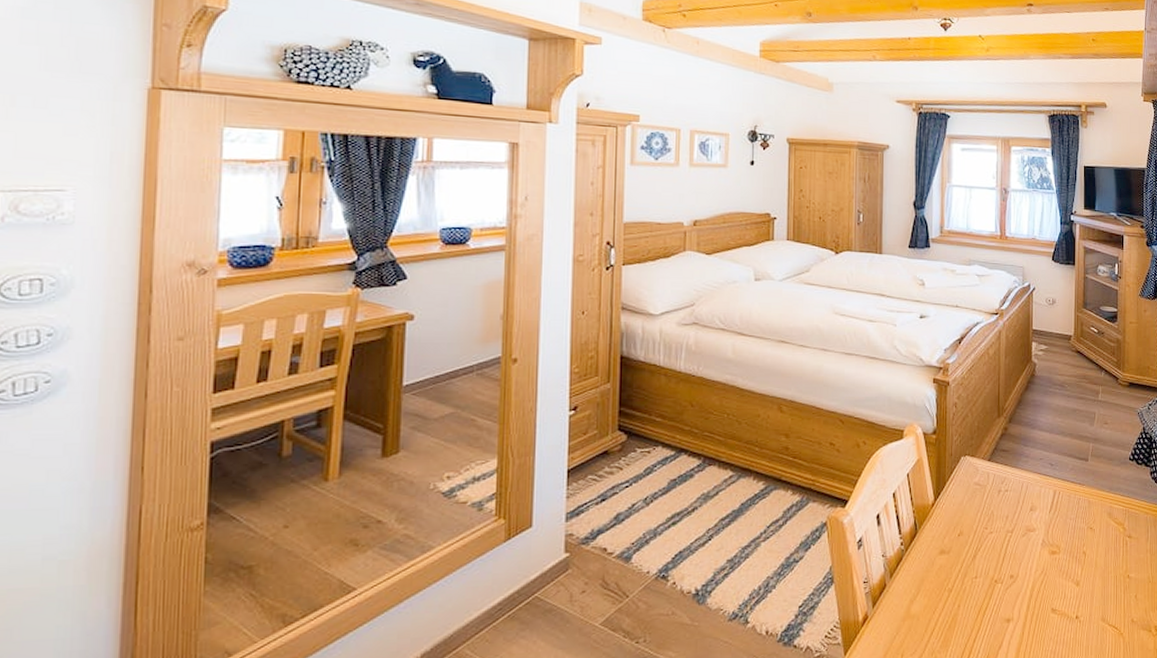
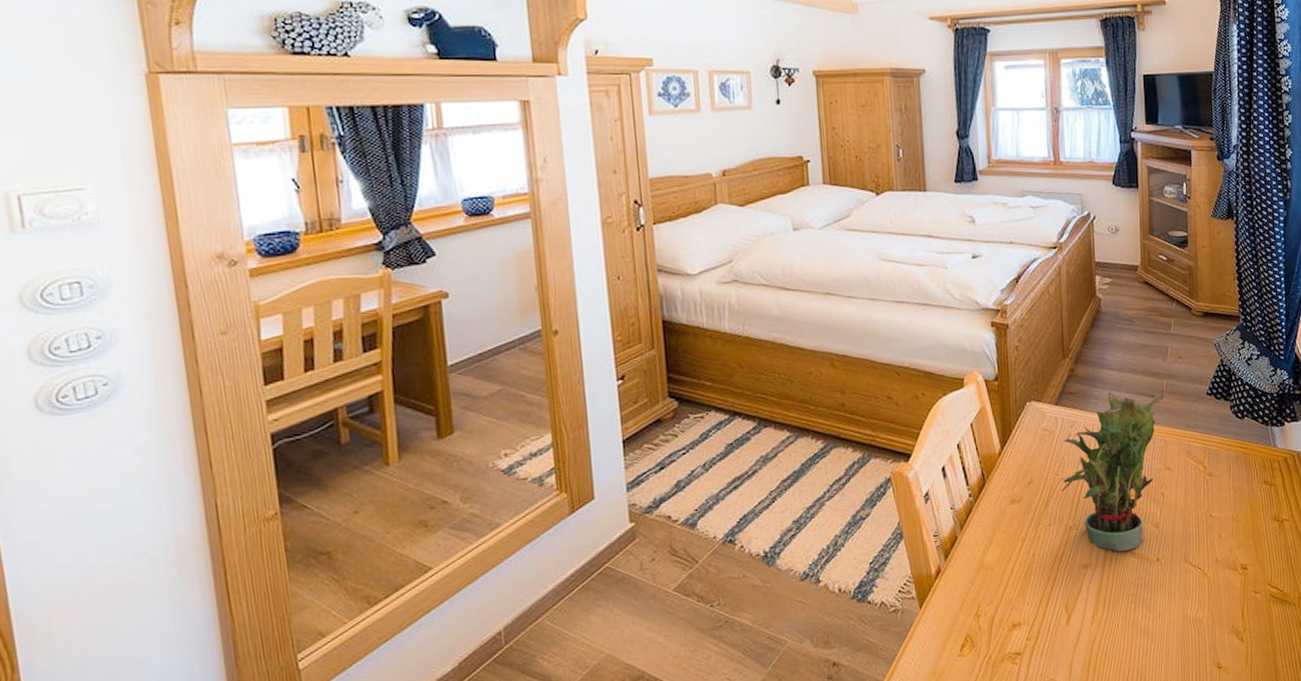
potted plant: none [989,451,1091,608] -> present [1061,389,1165,552]

